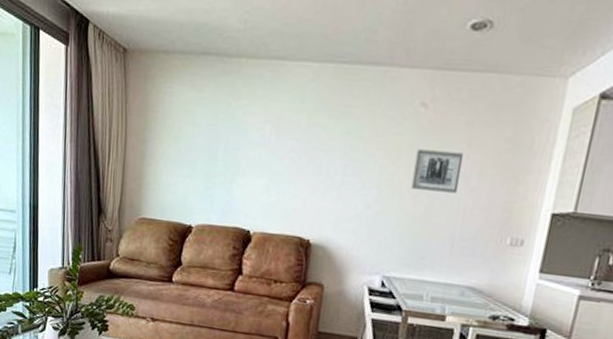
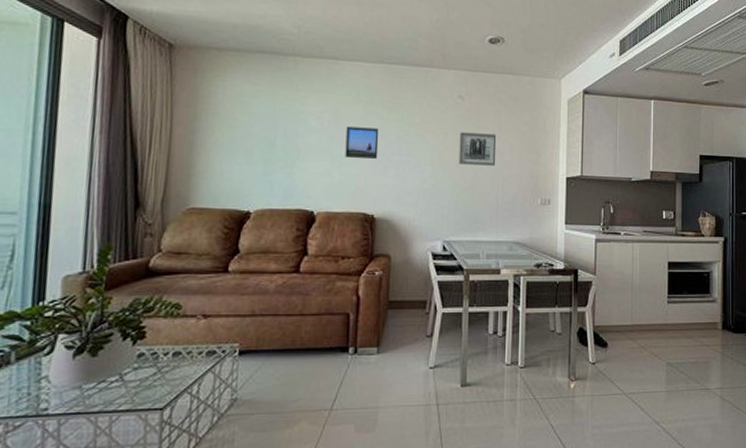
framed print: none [284,139,323,178] -> present [345,126,379,159]

